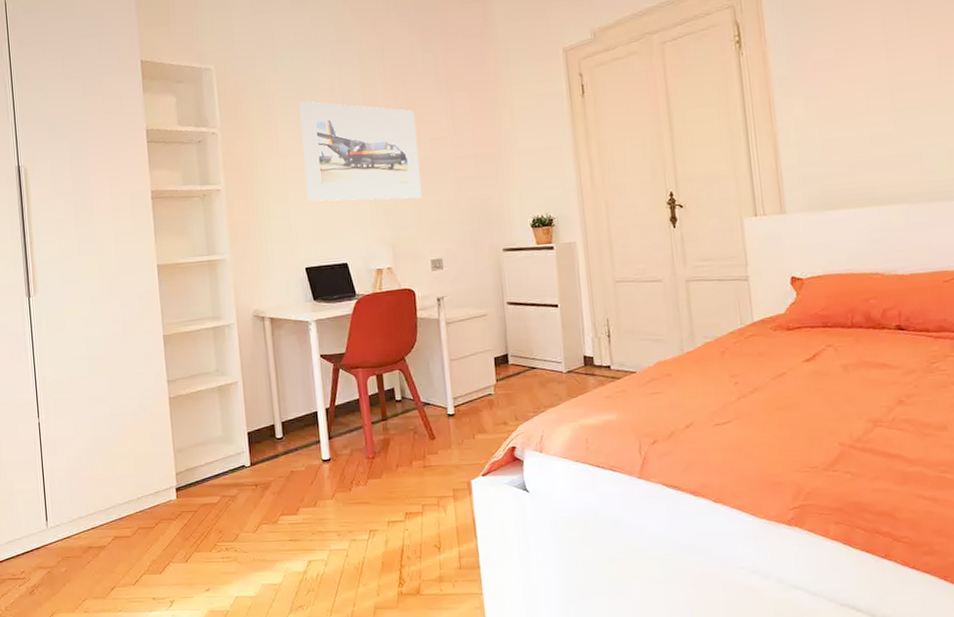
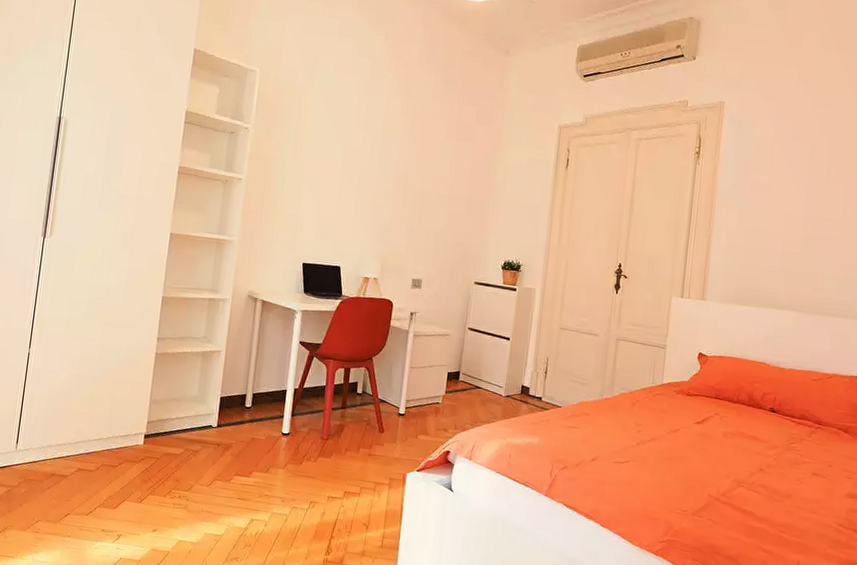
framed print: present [299,100,422,202] -> none [317,118,425,225]

